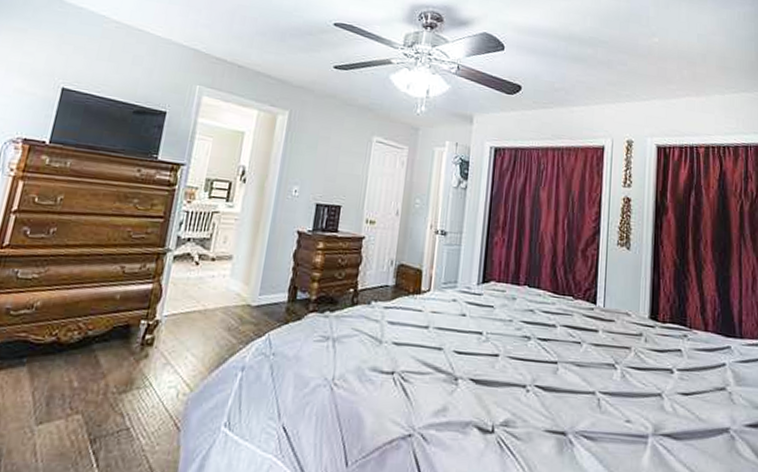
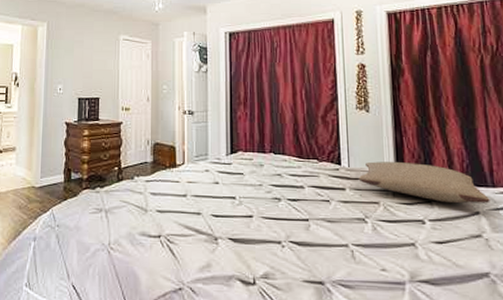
pillow: none [612,303,737,355] -> present [358,161,490,204]

